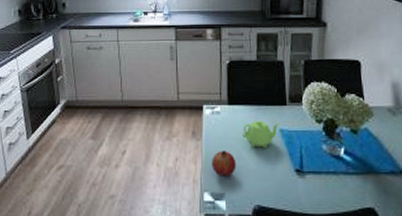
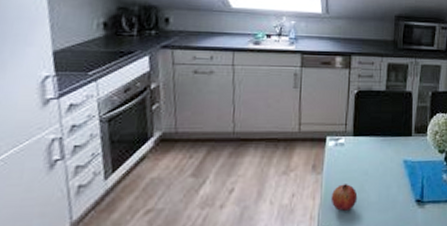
teapot: present [242,120,279,149] -> none [366,151,404,181]

